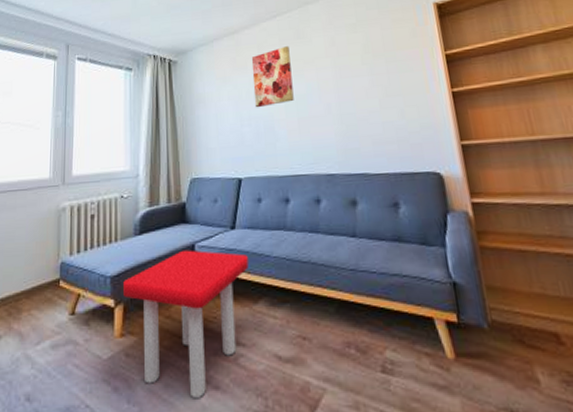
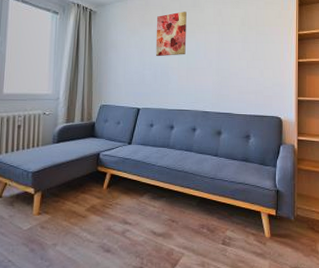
stool: present [123,250,249,399] -> none [42,157,139,258]

